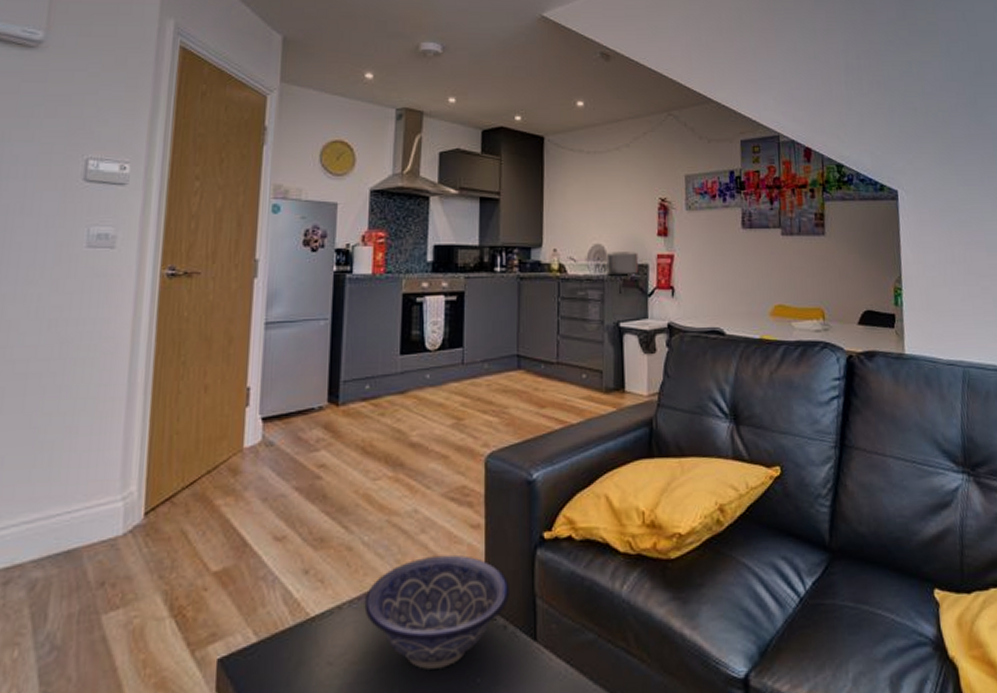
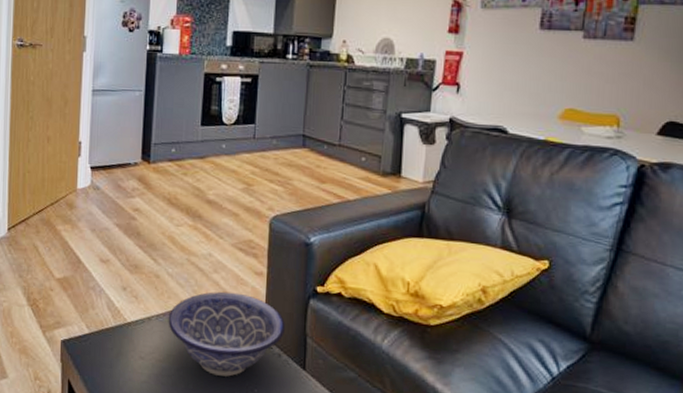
toaster: present [605,250,641,276] -> none [393,45,427,70]

